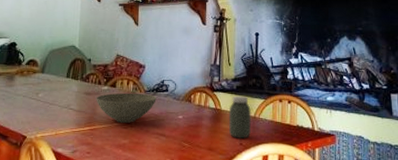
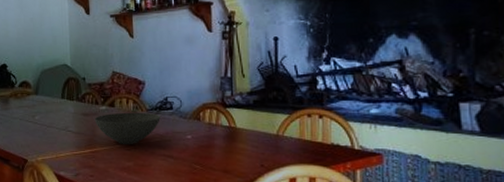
jar: present [229,95,252,140] -> none [246,111,274,161]

